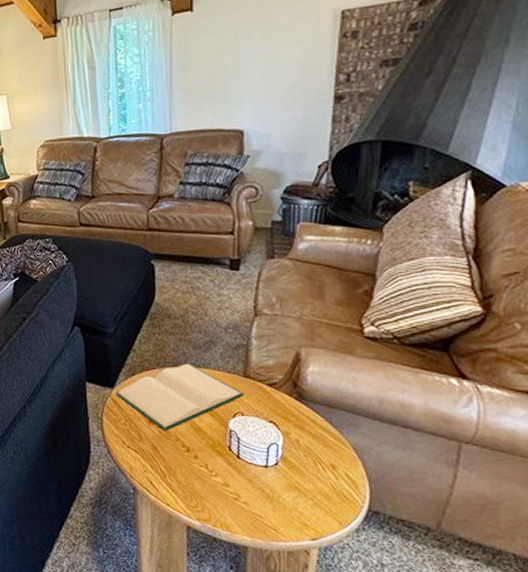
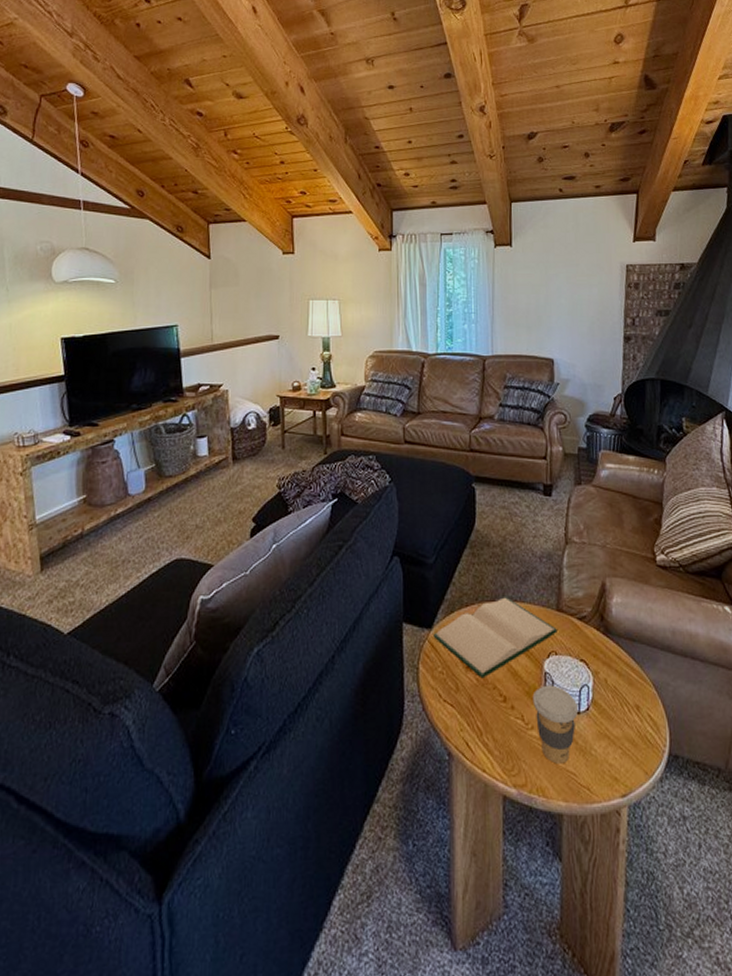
coffee cup: none [217,441,266,507] -> present [532,685,579,764]

